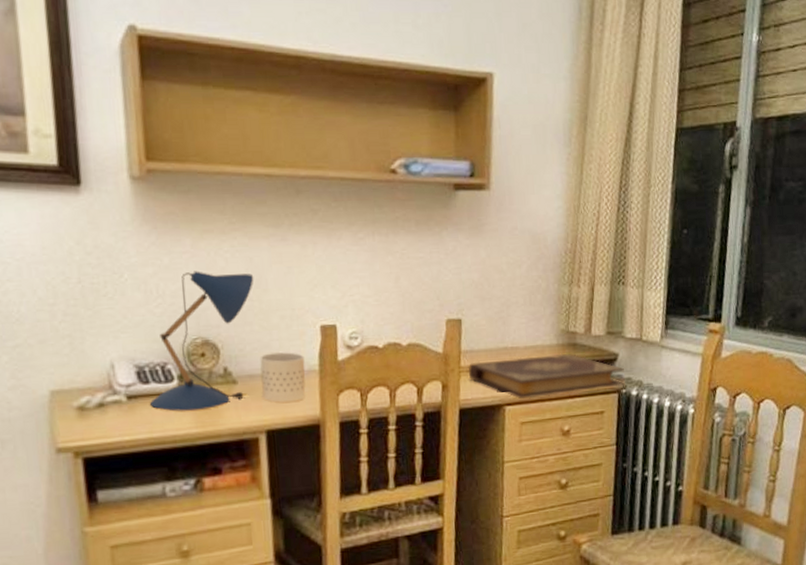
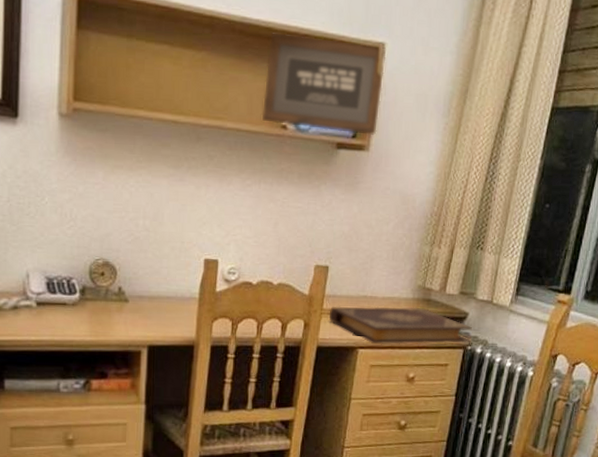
desk lamp: present [150,271,254,412] -> none [55,200,153,321]
mug: present [260,352,306,403] -> none [149,279,188,323]
picture frame: none [365,69,497,173] -> present [261,33,387,136]

